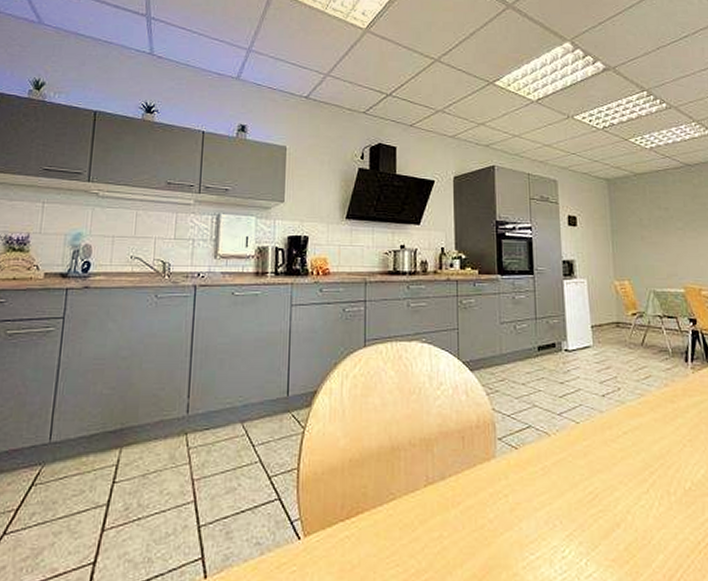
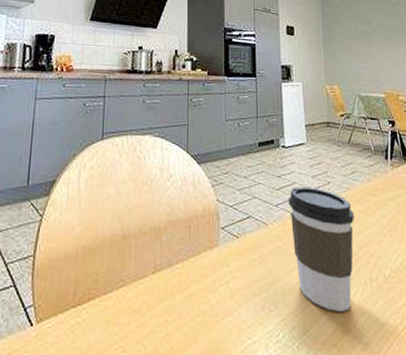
coffee cup: none [572,393,649,528] -> present [288,186,354,313]

